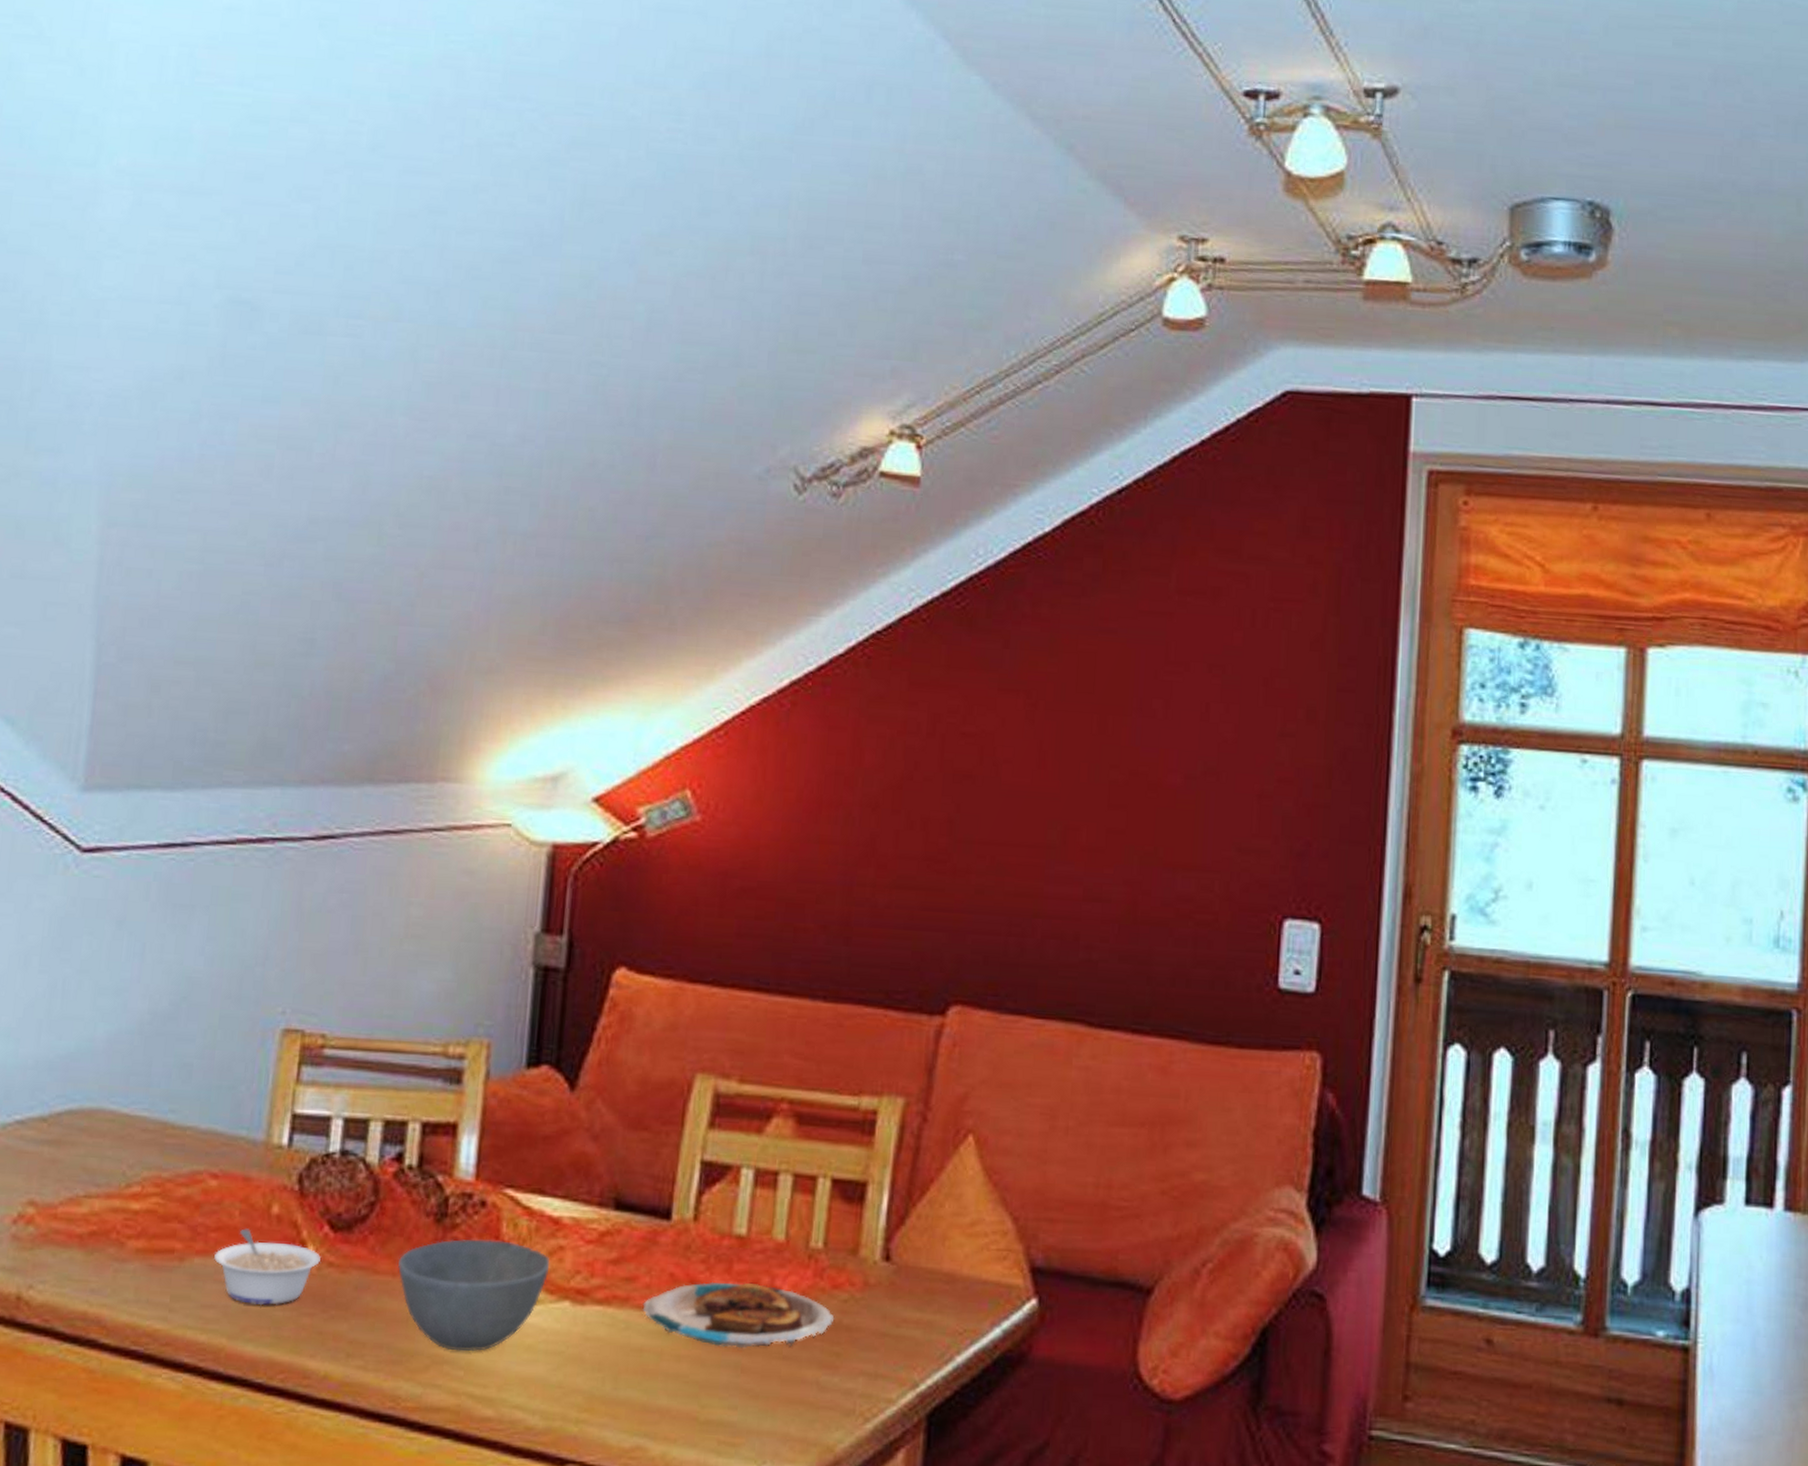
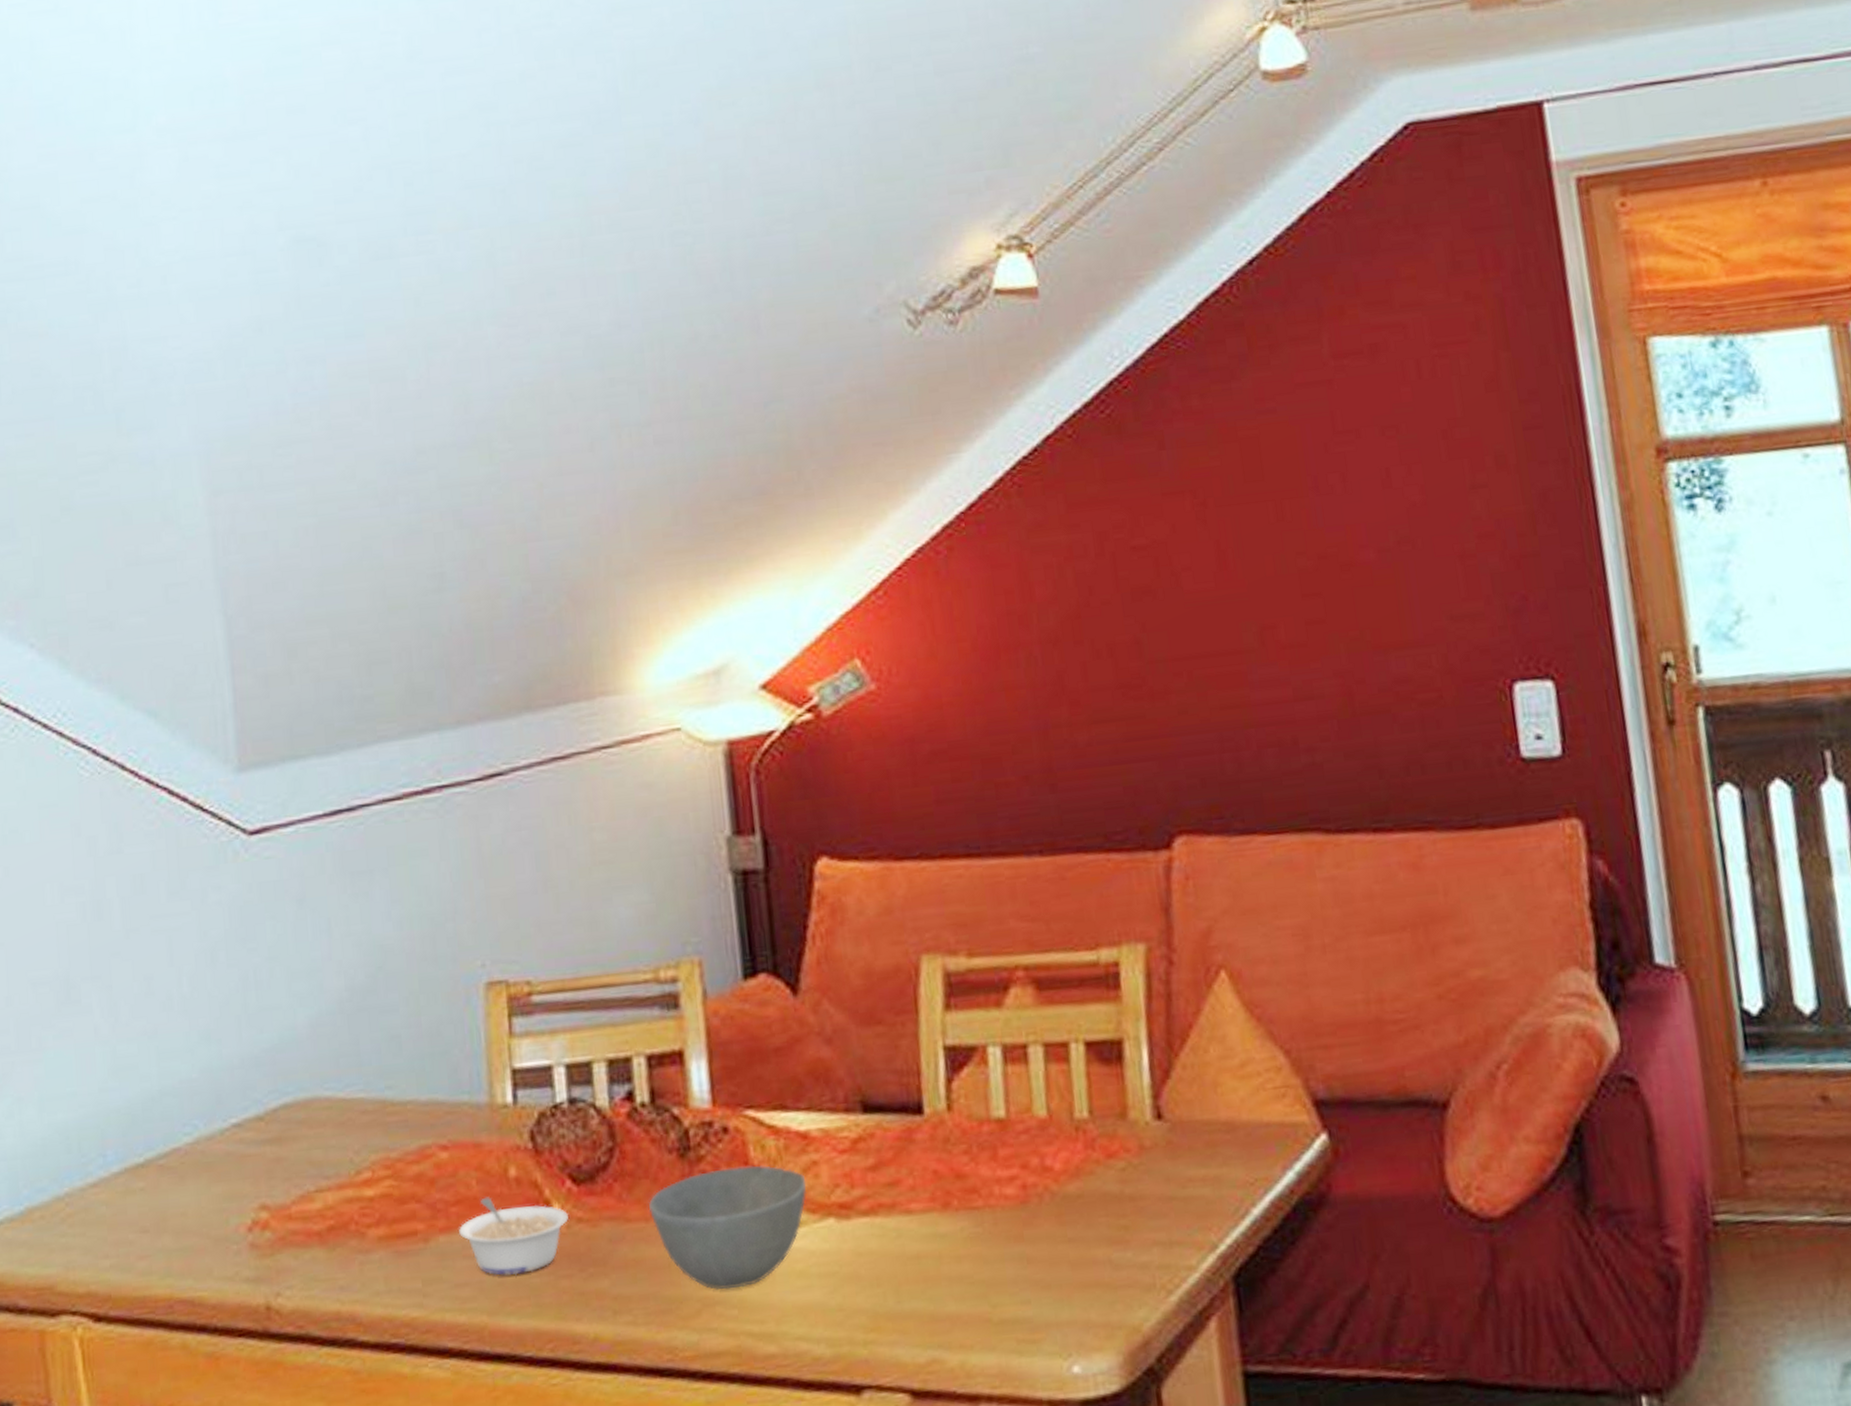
plate: present [642,1281,835,1349] -> none [910,1166,1115,1240]

